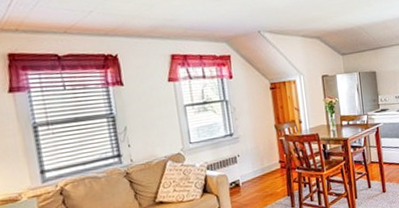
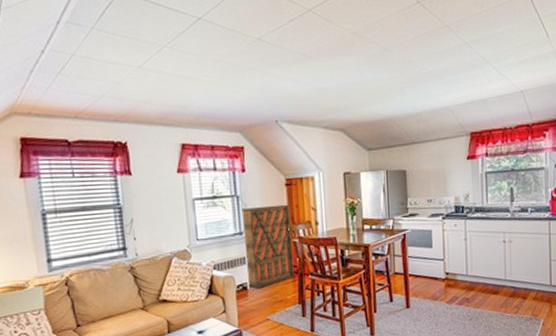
storage cabinet: none [231,106,282,185] -> present [241,204,294,289]

